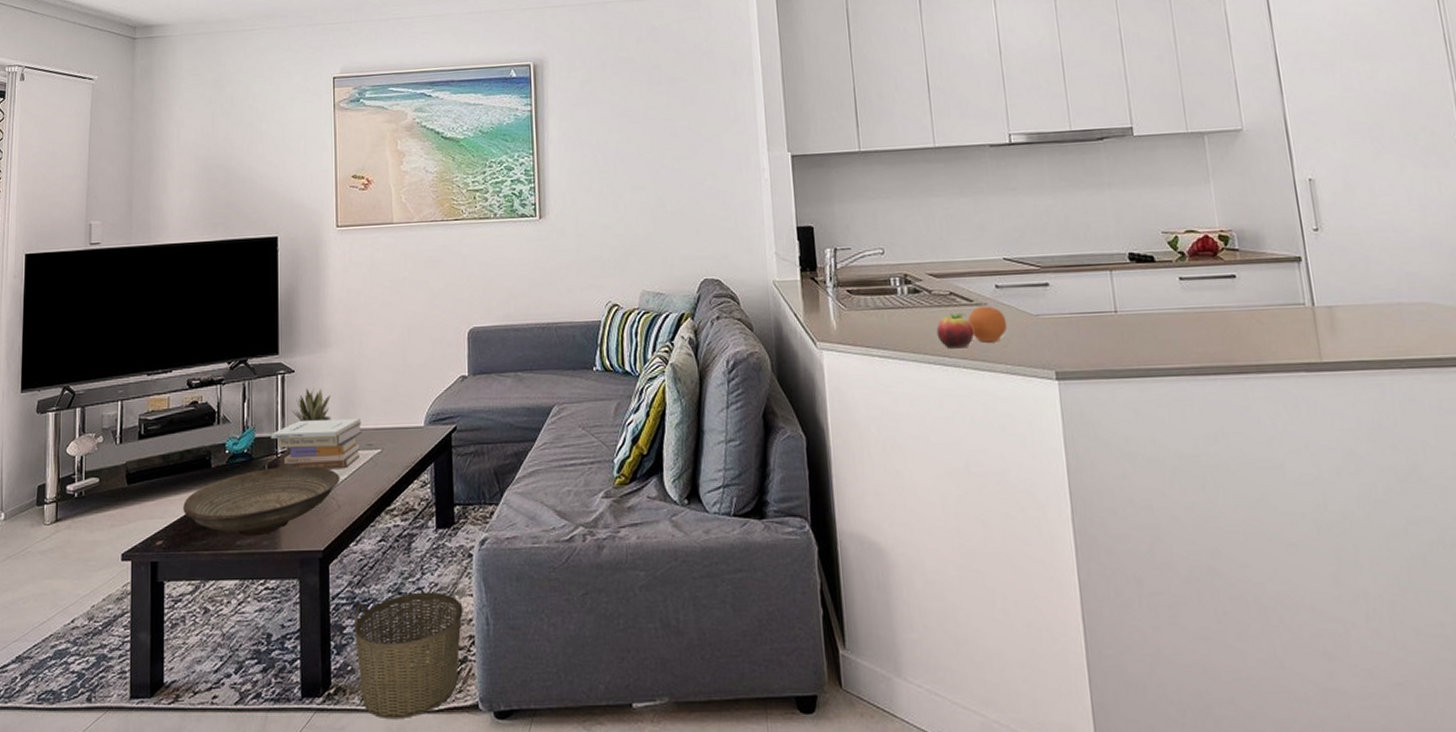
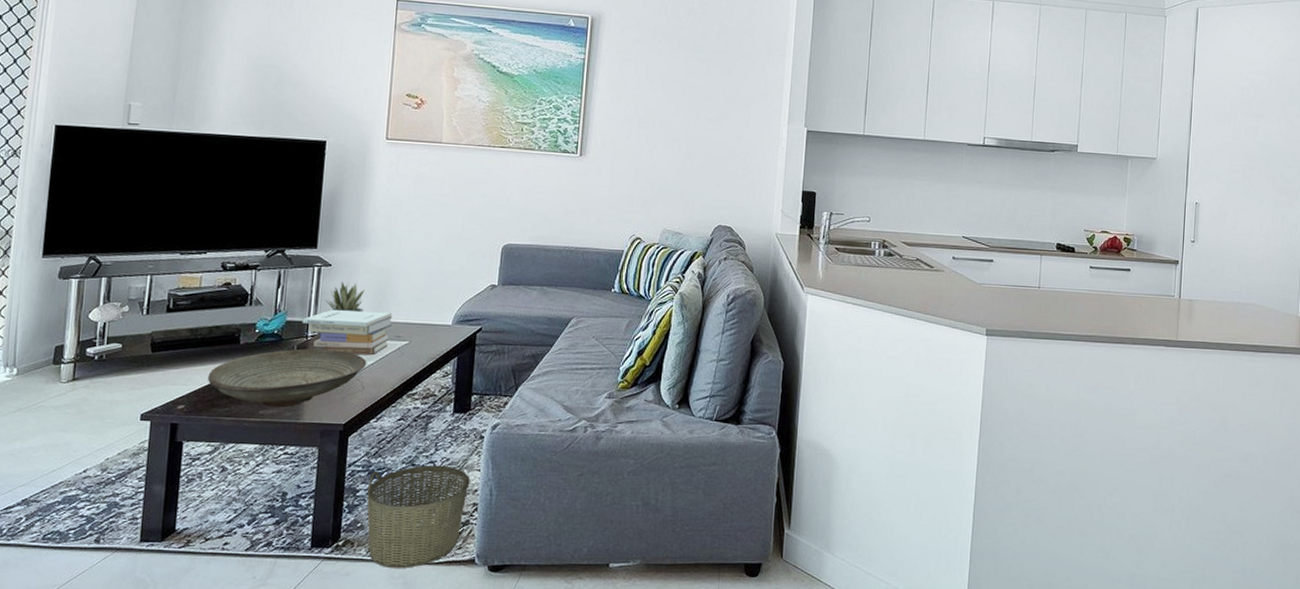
fruit: present [936,312,974,349] -> none [901,275,929,304]
fruit: present [968,306,1008,343] -> none [927,272,957,302]

